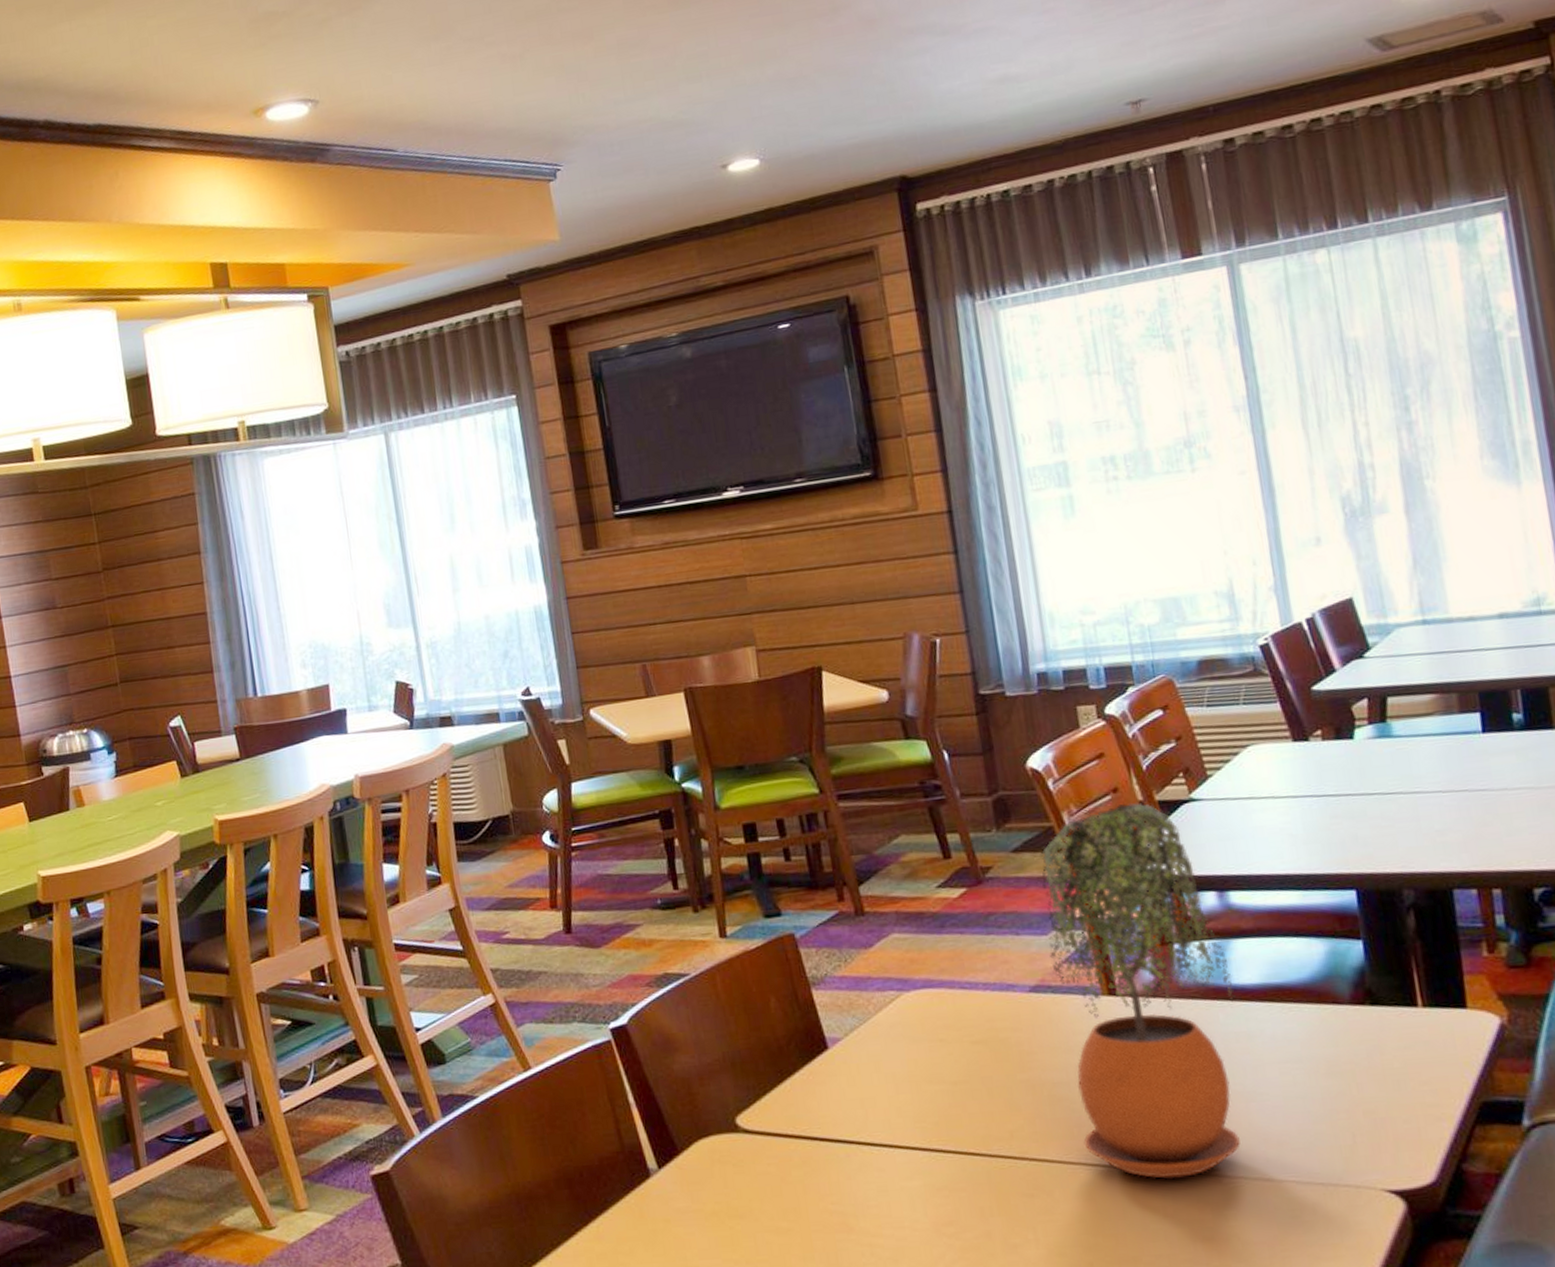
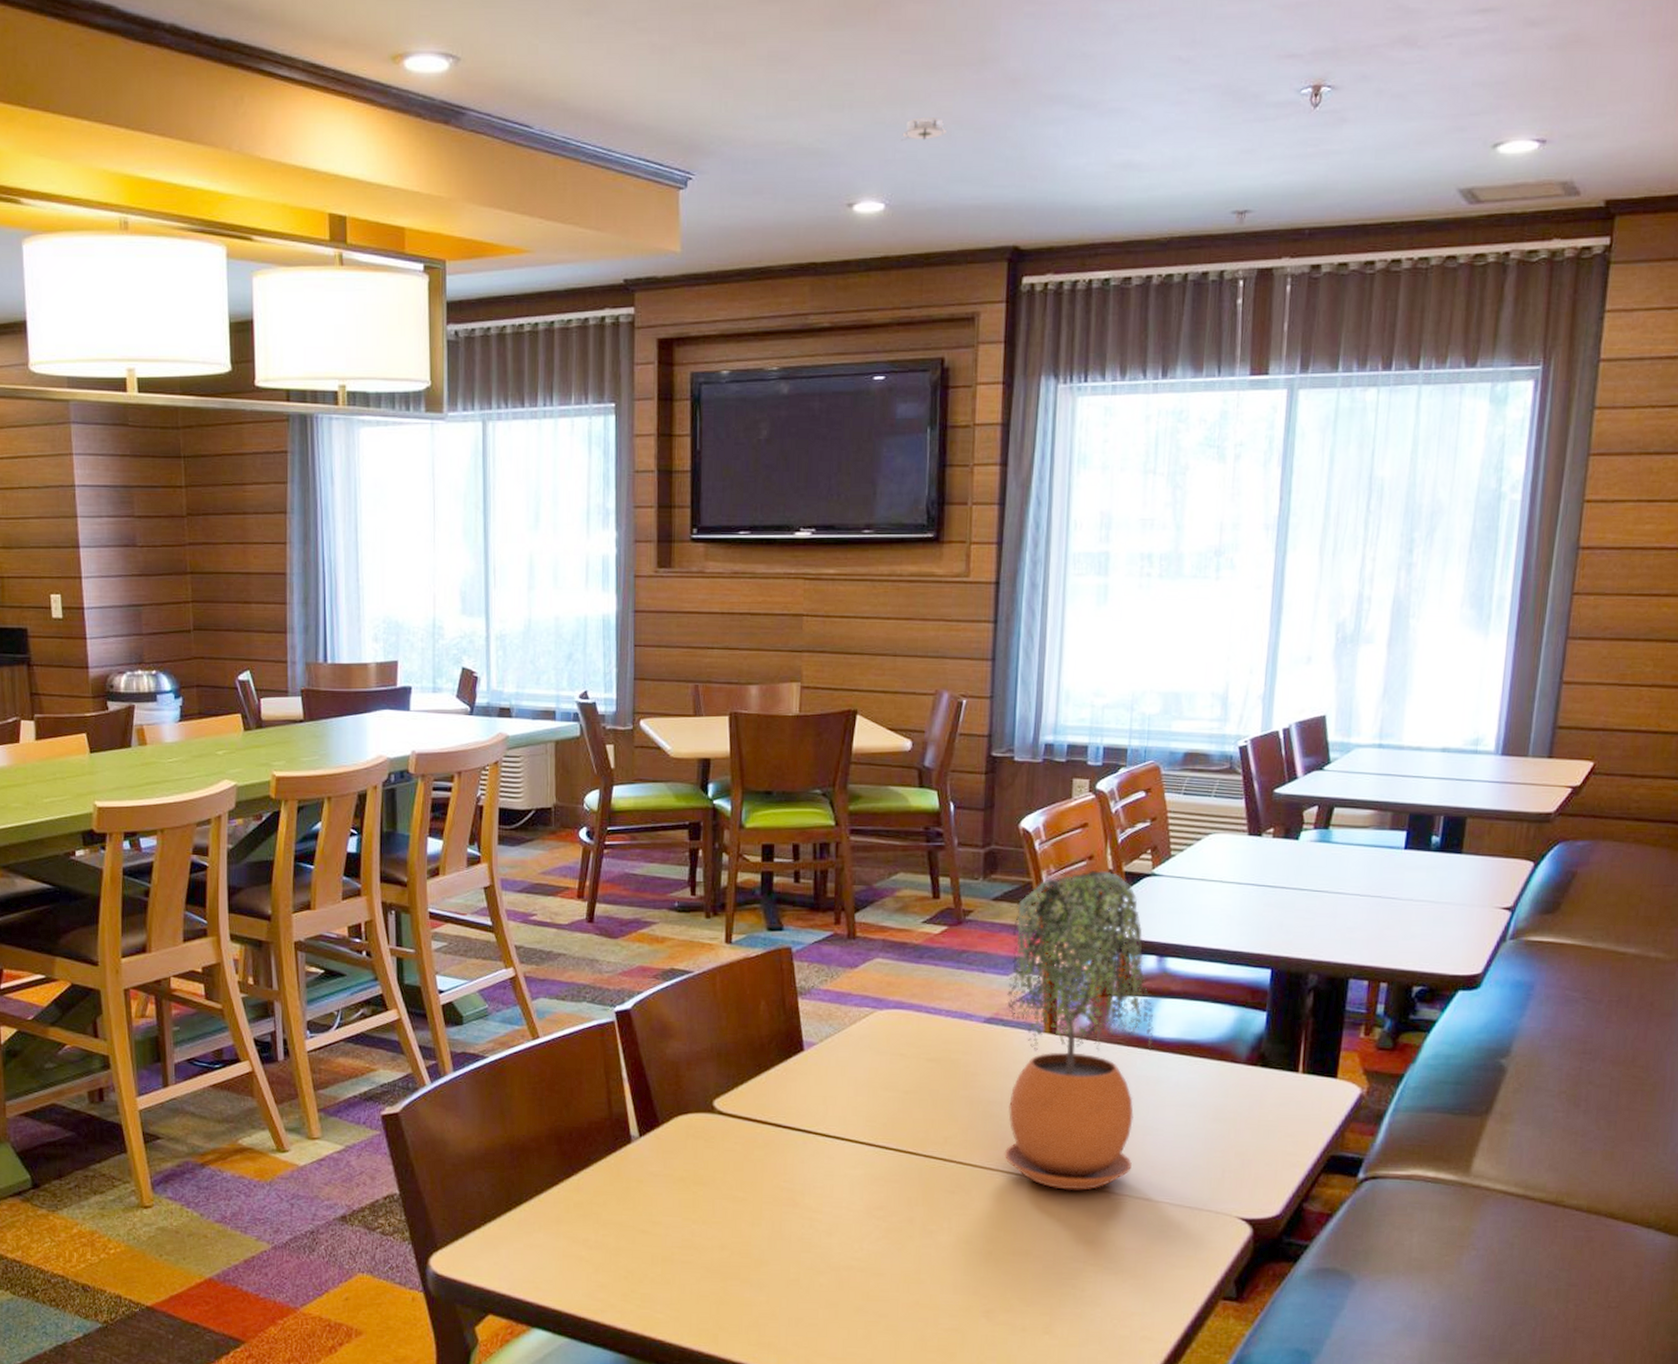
smoke detector: none [765,70,811,97] -> present [902,117,948,140]

